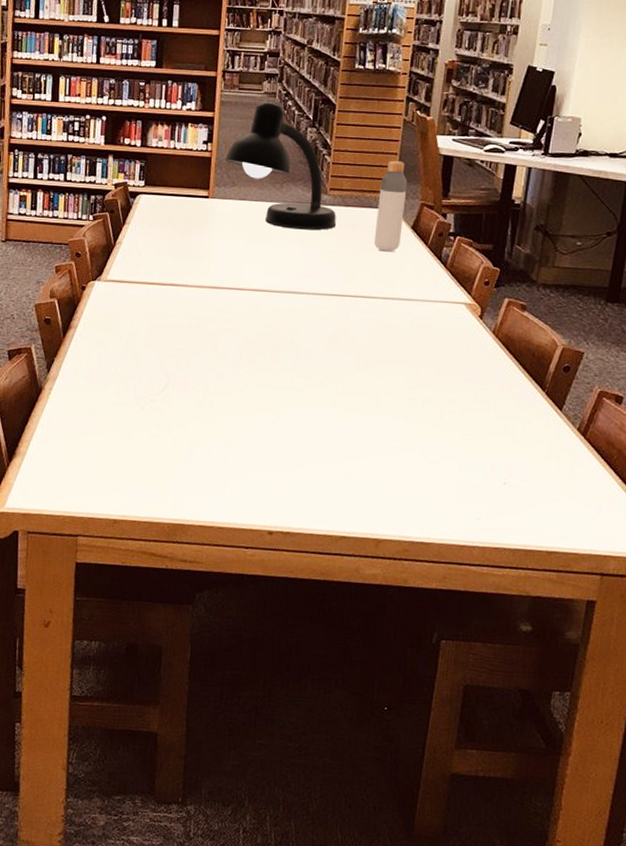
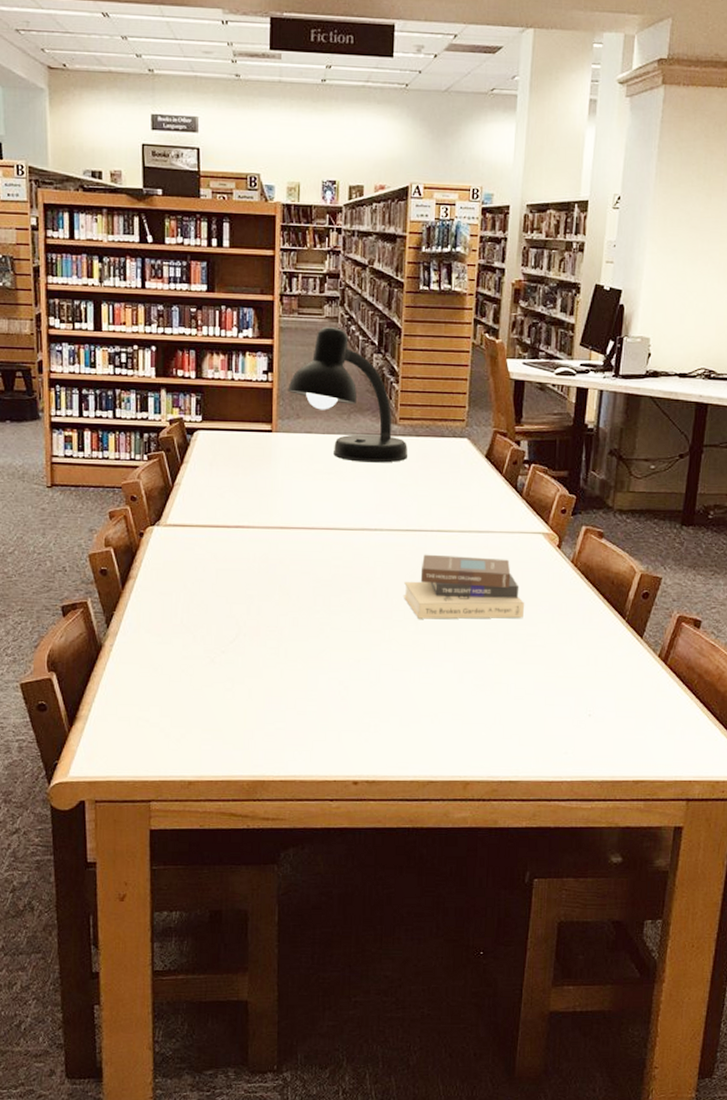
books: none [325,318,445,384] -> present [403,554,525,619]
bottle: present [373,160,408,252] -> none [447,386,479,483]

